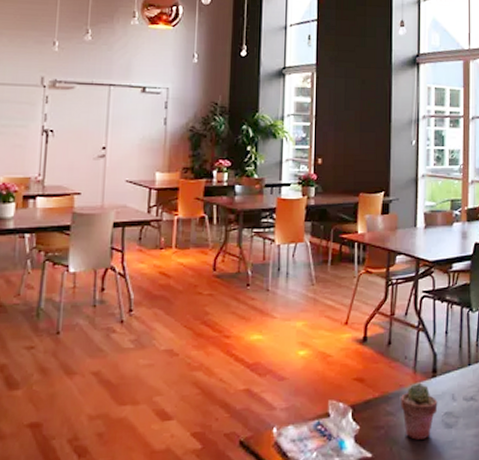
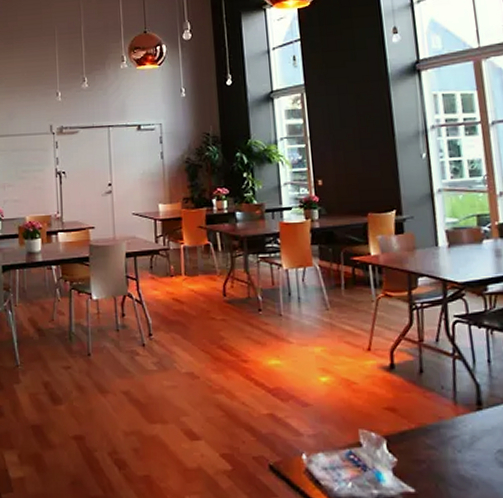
potted succulent: present [401,382,438,440] -> none [441,415,489,478]

